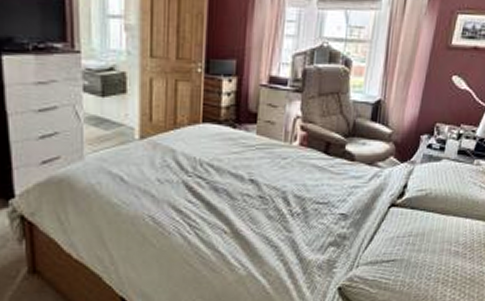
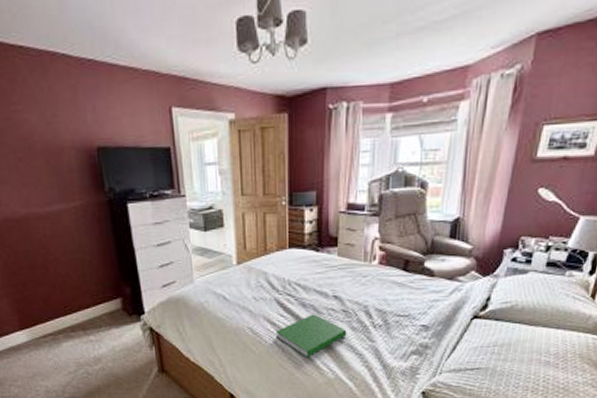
hardcover book: none [181,200,263,252] -> present [275,314,347,358]

